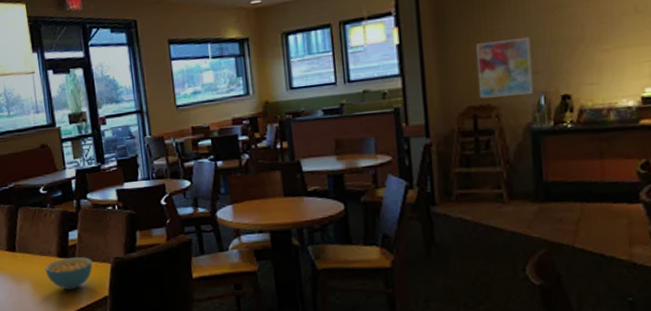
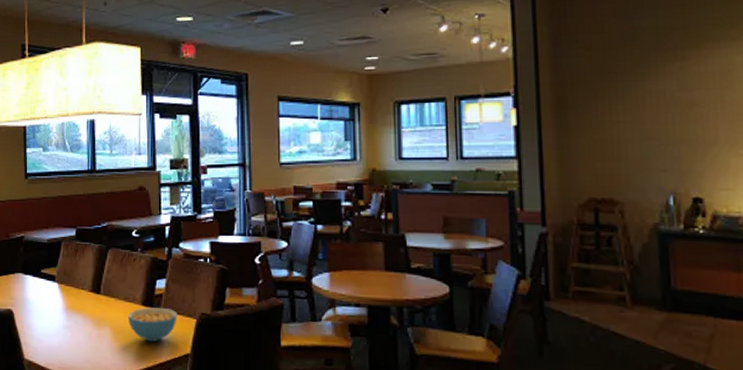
wall art: present [476,36,534,99] -> none [600,132,662,192]

